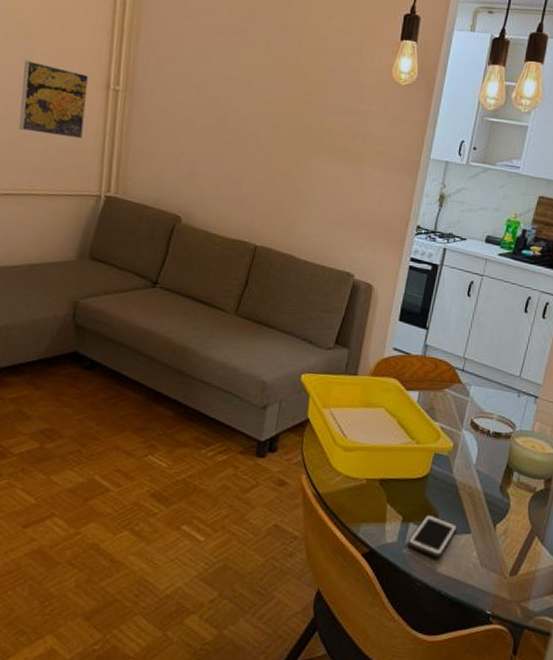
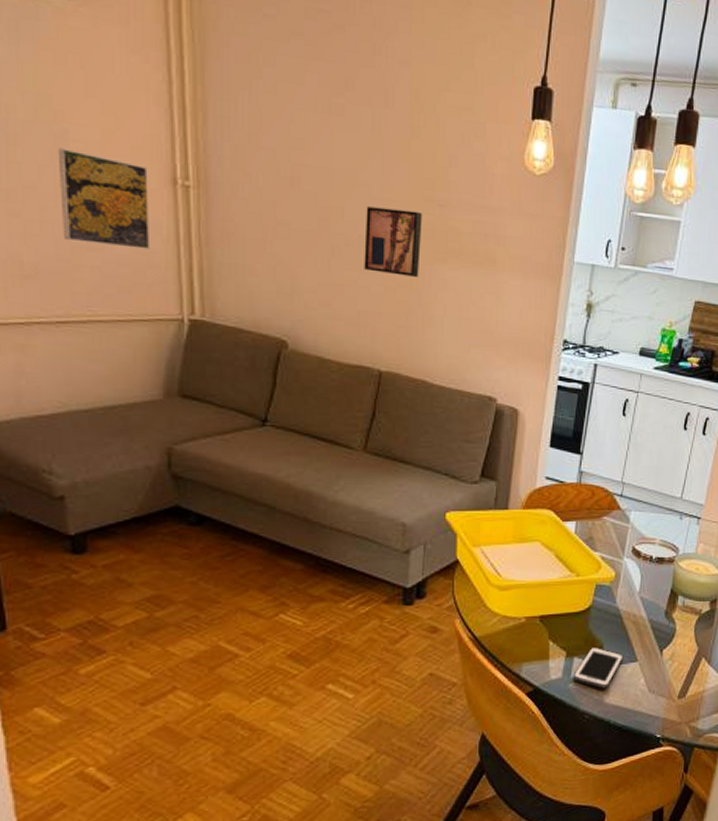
wall art: none [250,108,303,167] -> present [364,206,423,277]

